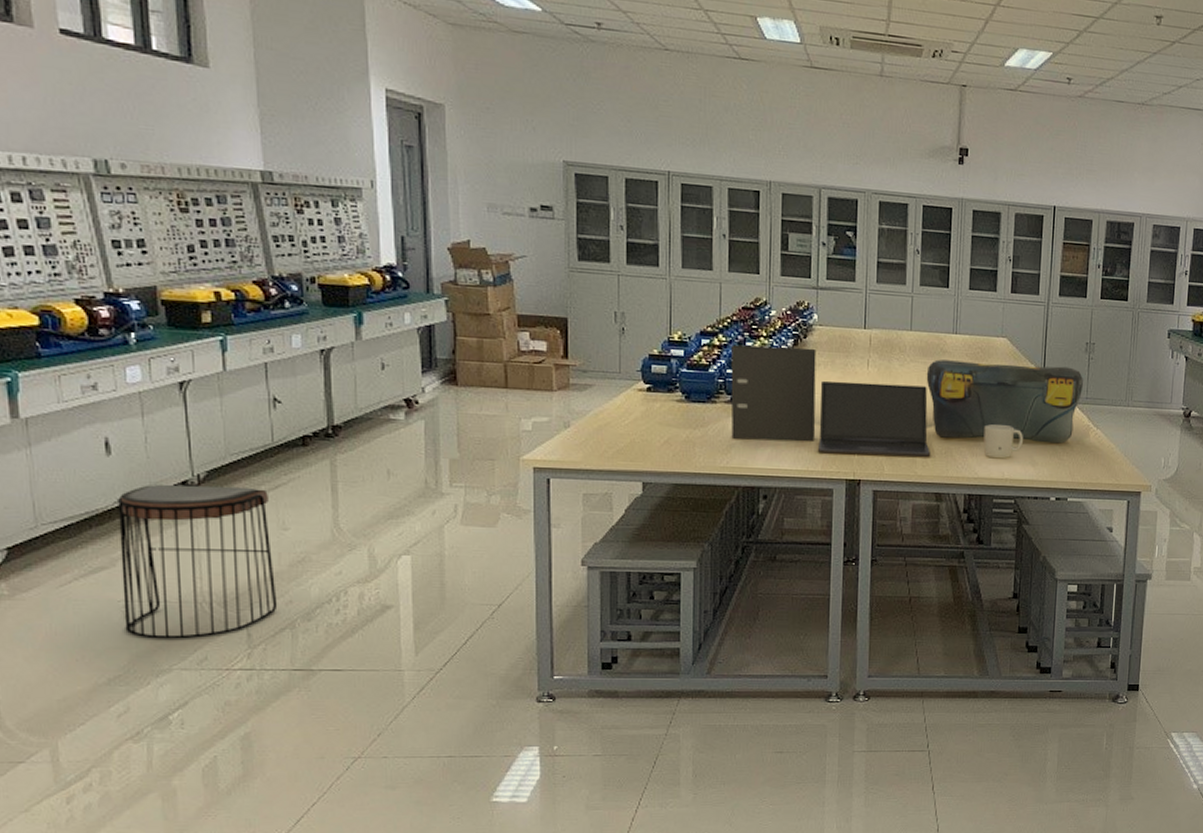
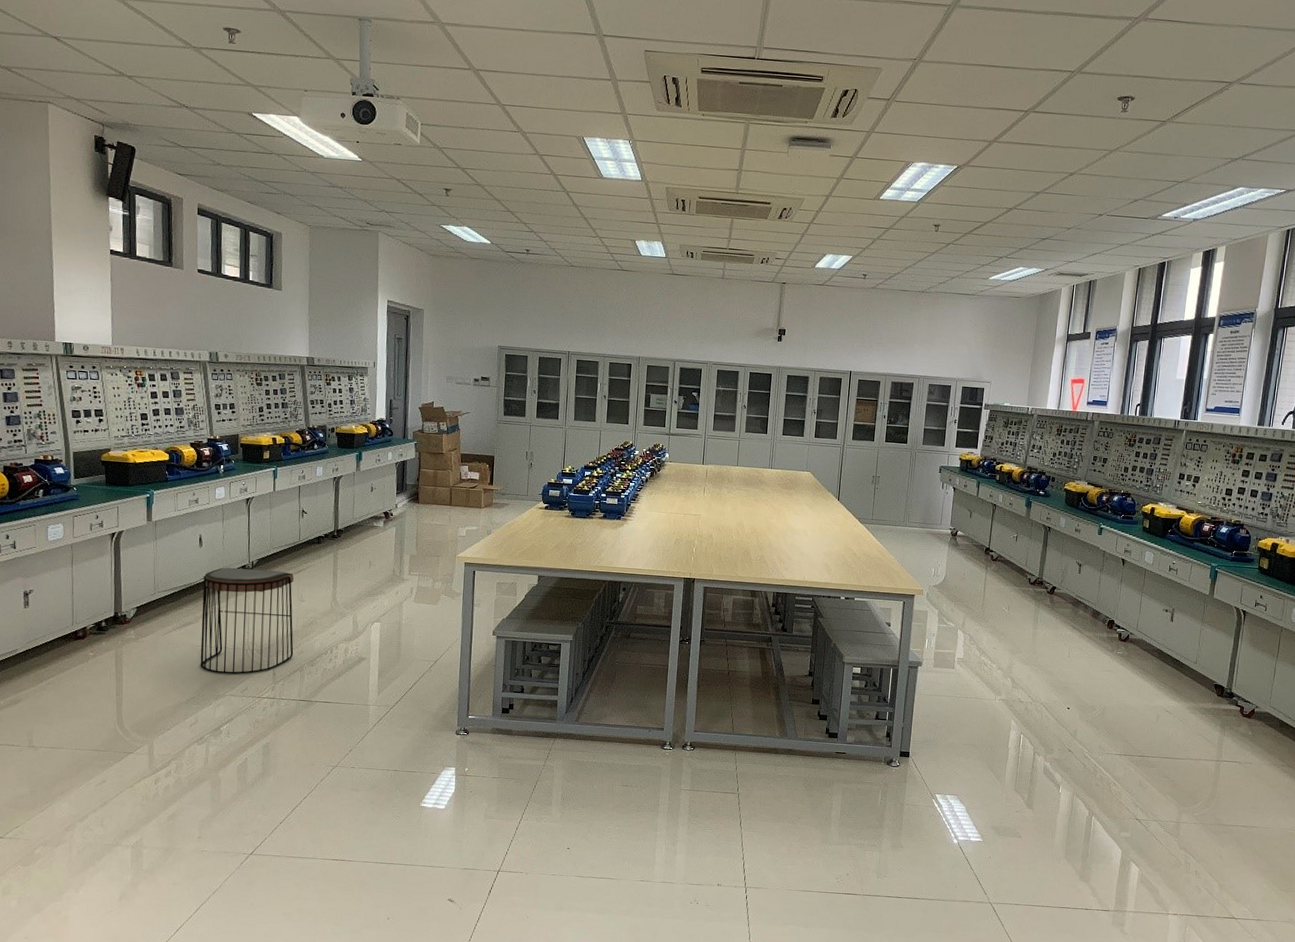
binder: present [730,344,817,442] -> none [602,475,667,549]
laptop: present [818,381,930,457] -> none [664,503,748,562]
toolbox: present [926,359,1083,444] -> none [747,488,870,555]
mug: present [983,424,1023,459] -> none [789,538,821,566]

